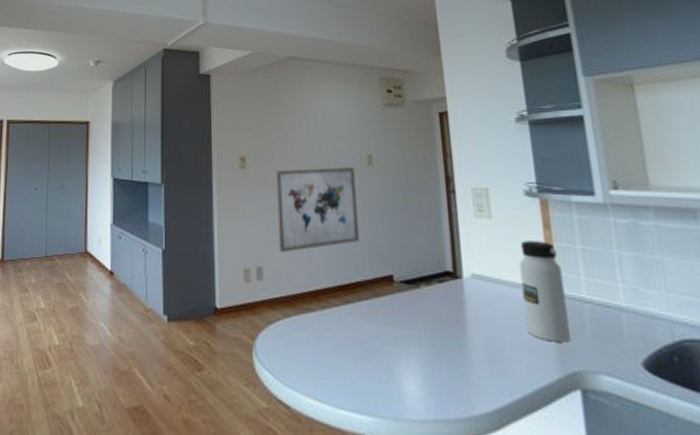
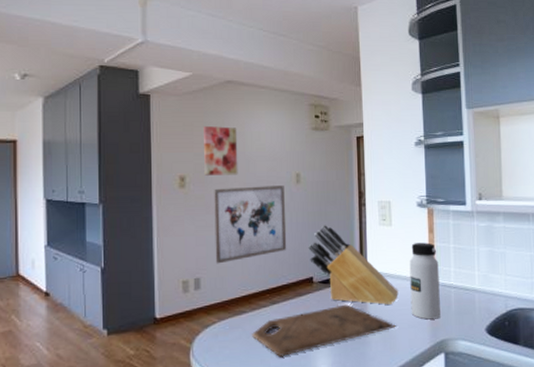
wall art: none [264,103,302,156] -> present [204,125,238,176]
cutting board: none [322,311,507,369] -> present [252,304,396,358]
knife block: none [386,214,507,318] -> present [308,225,399,306]

